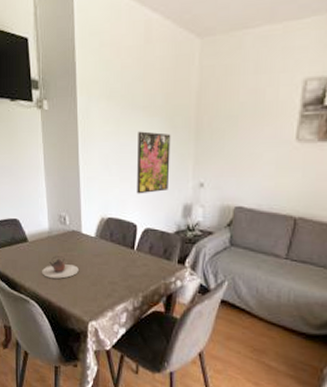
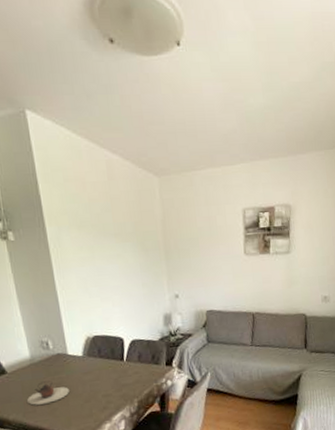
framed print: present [137,131,171,194] -> none [113,255,148,311]

